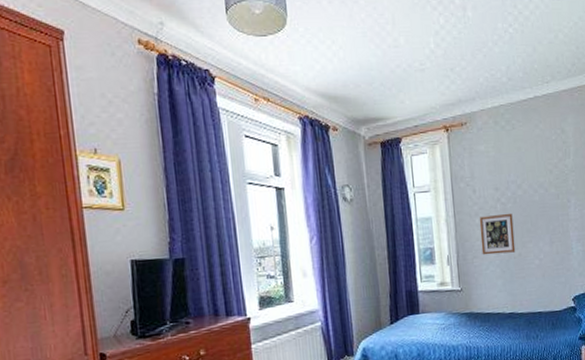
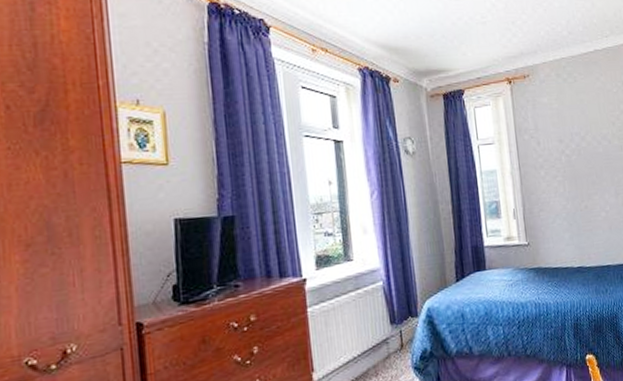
picture frame: present [479,213,516,255] -> none [544,165,582,208]

